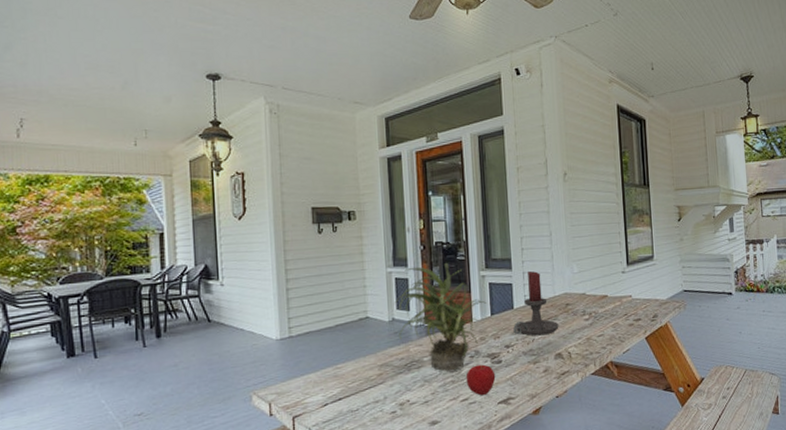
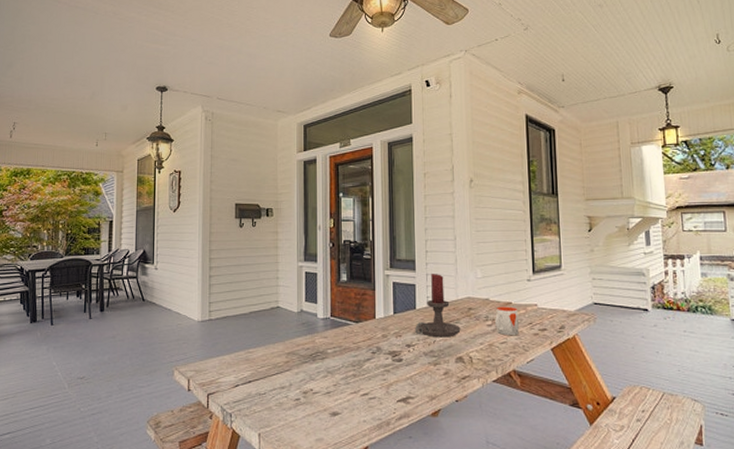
potted plant: present [394,263,487,371] -> none [303,261,390,364]
apple: present [466,364,496,396] -> none [367,361,396,392]
mug: none [592,299,615,329] -> present [495,306,519,336]

